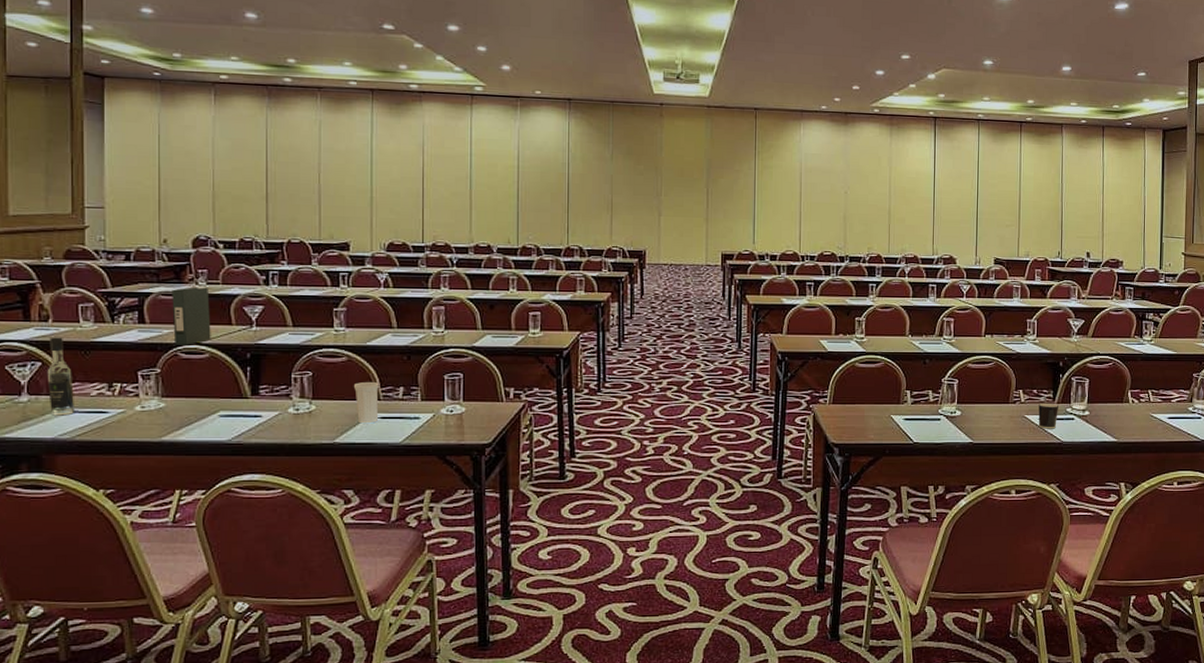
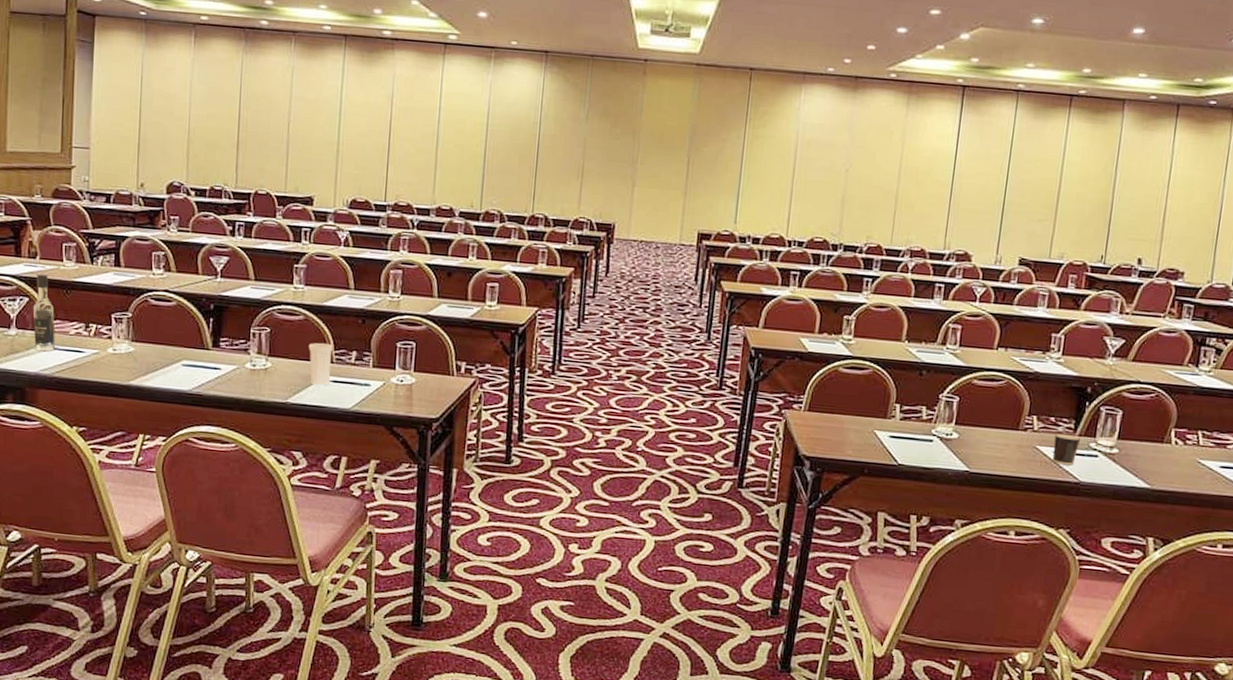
binder: present [172,287,211,345] -> none [145,233,180,292]

